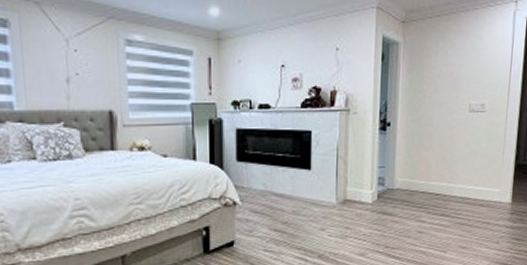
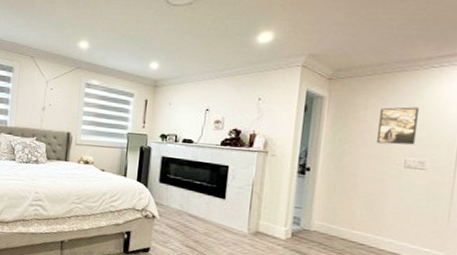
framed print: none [447,48,480,90] -> present [377,107,420,145]

